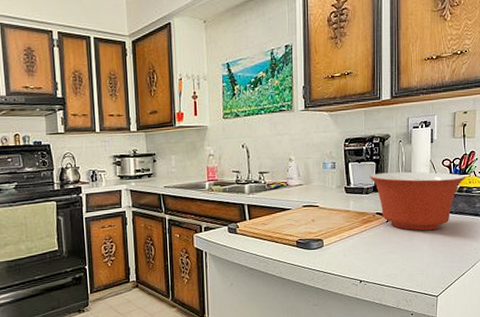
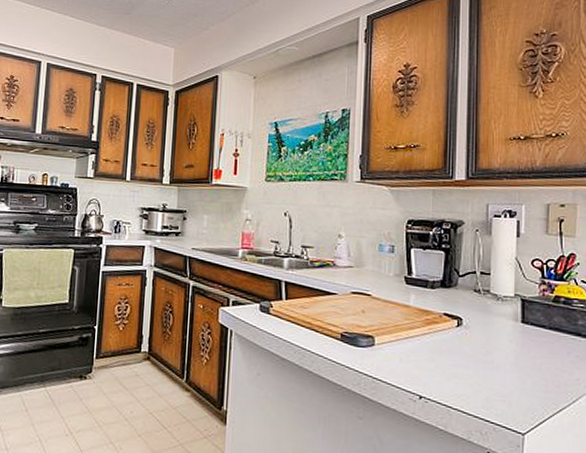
mixing bowl: present [369,171,466,231] -> none [436,265,564,347]

